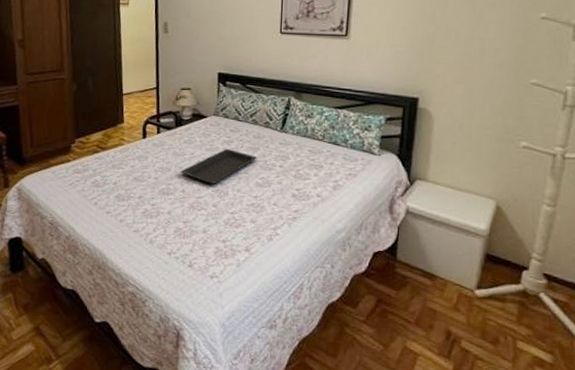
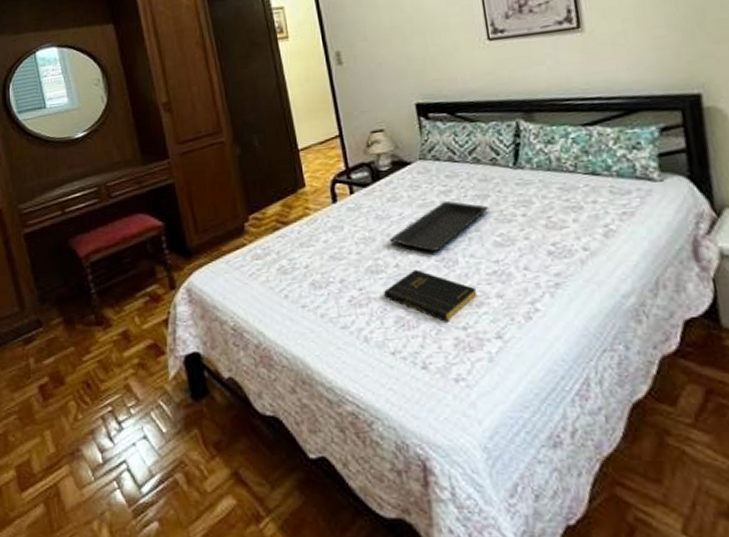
book: none [170,195,238,236] -> present [384,269,478,322]

